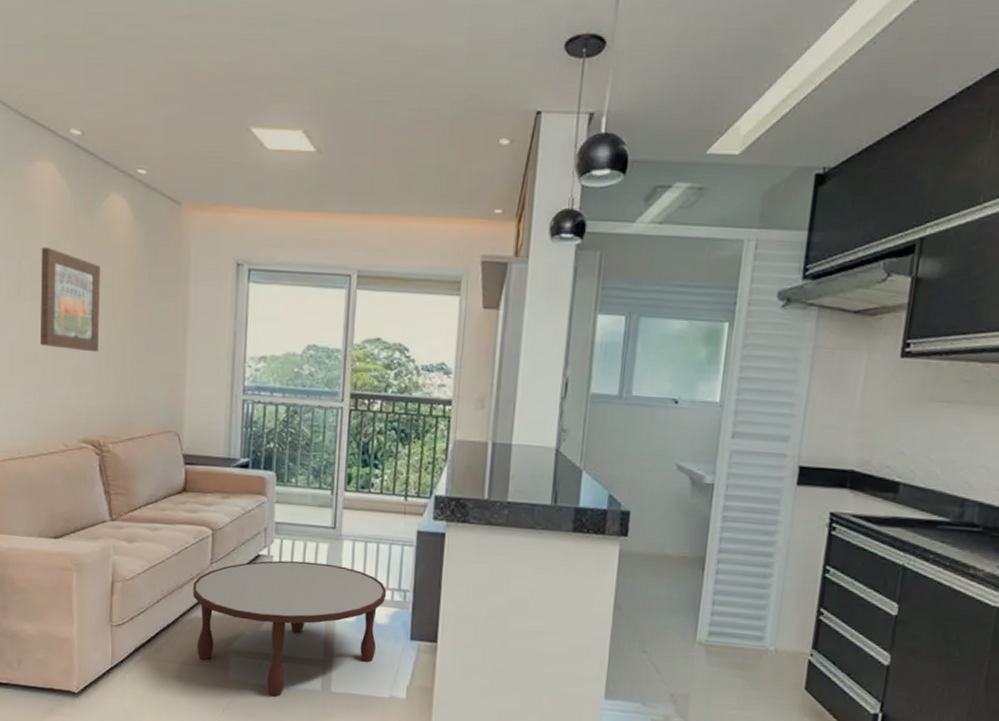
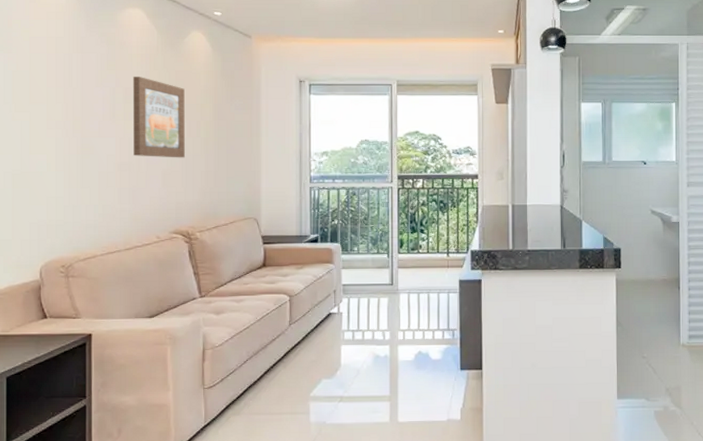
coffee table: present [193,560,387,697] -> none [275,314,439,433]

